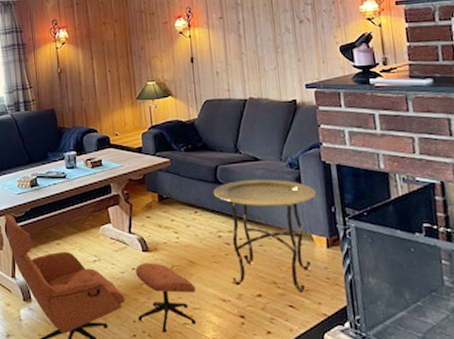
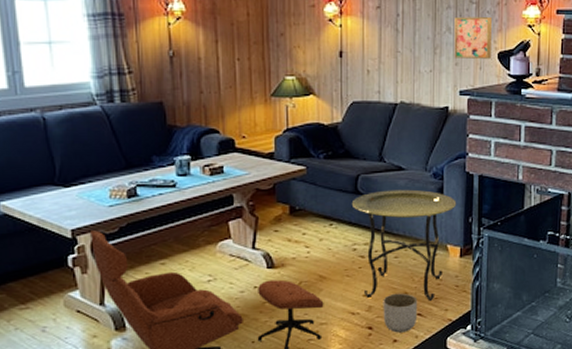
planter: none [252,282,290,324] -> present [383,293,418,333]
wall art: none [292,14,333,55] -> present [454,16,492,59]

